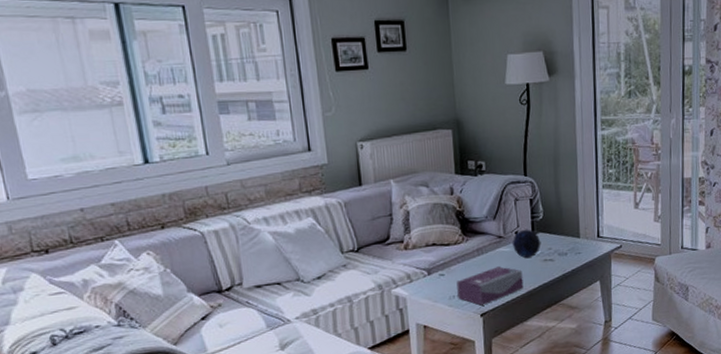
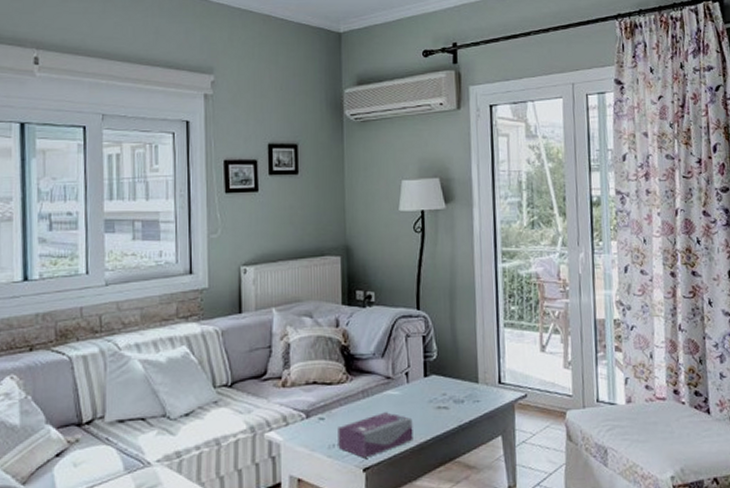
decorative orb: present [512,229,541,259] -> none [401,370,435,405]

